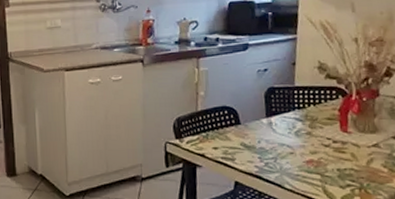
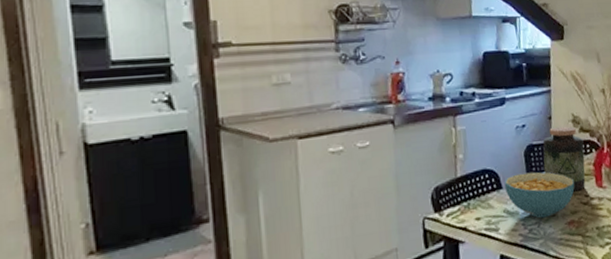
cereal bowl: none [243,112,317,154] -> present [505,171,575,219]
jar: none [284,72,330,134] -> present [542,126,586,192]

